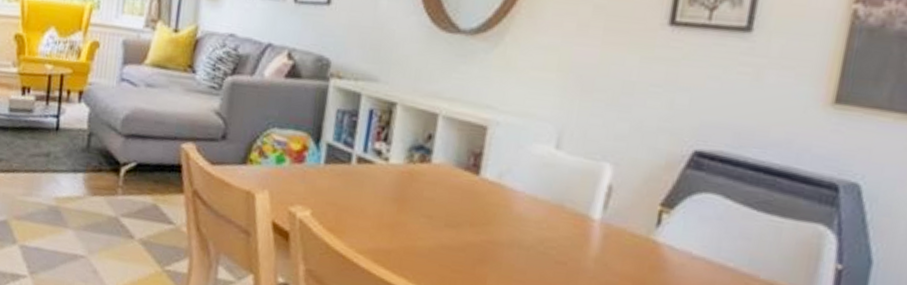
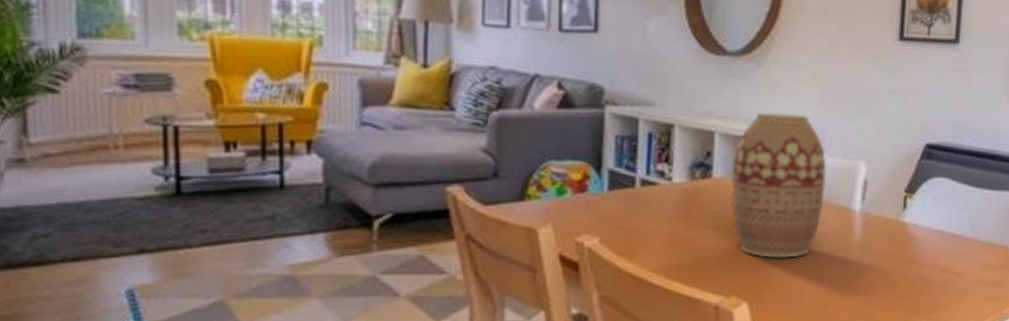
vase: none [449,97,563,263] -> present [731,112,826,258]

